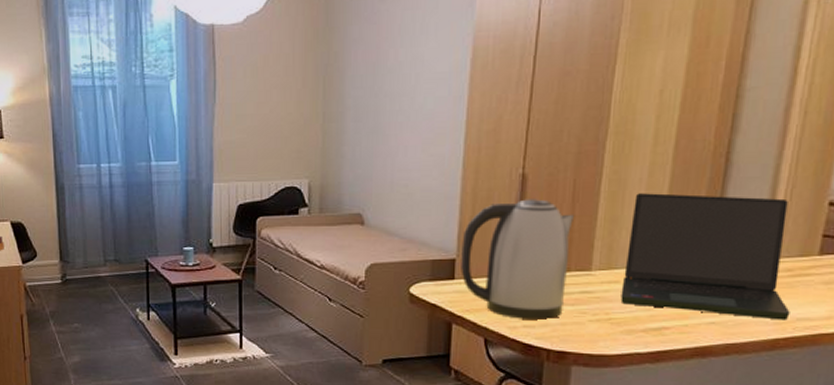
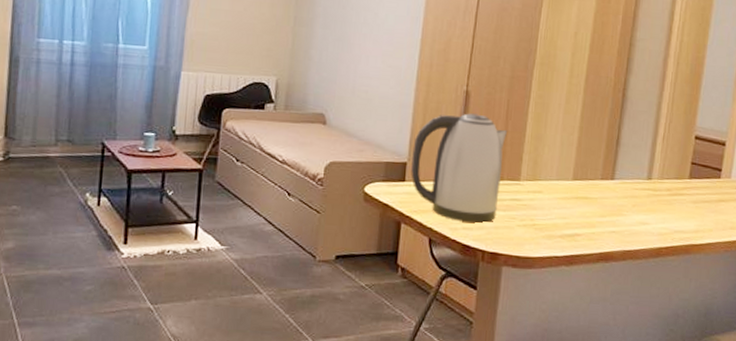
laptop: present [620,193,790,320] -> none [543,116,670,232]

